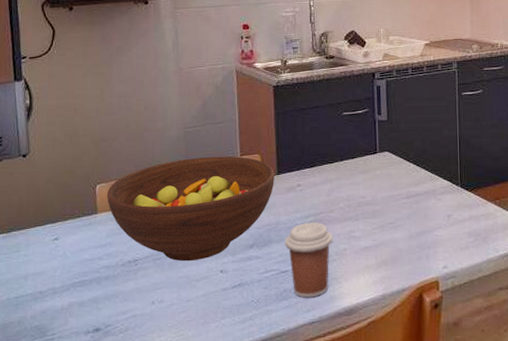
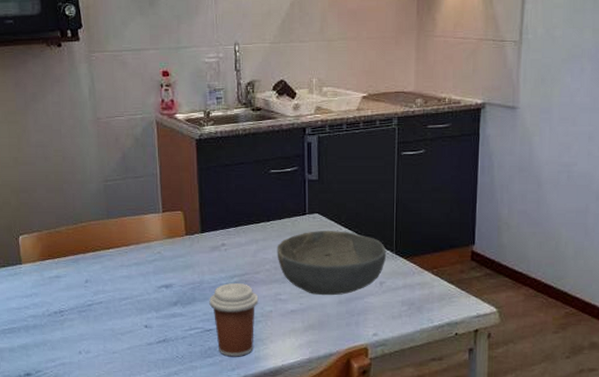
fruit bowl: present [107,156,274,262] -> none [30,211,198,315]
bowl: none [350,167,453,231] -> present [277,231,387,296]

